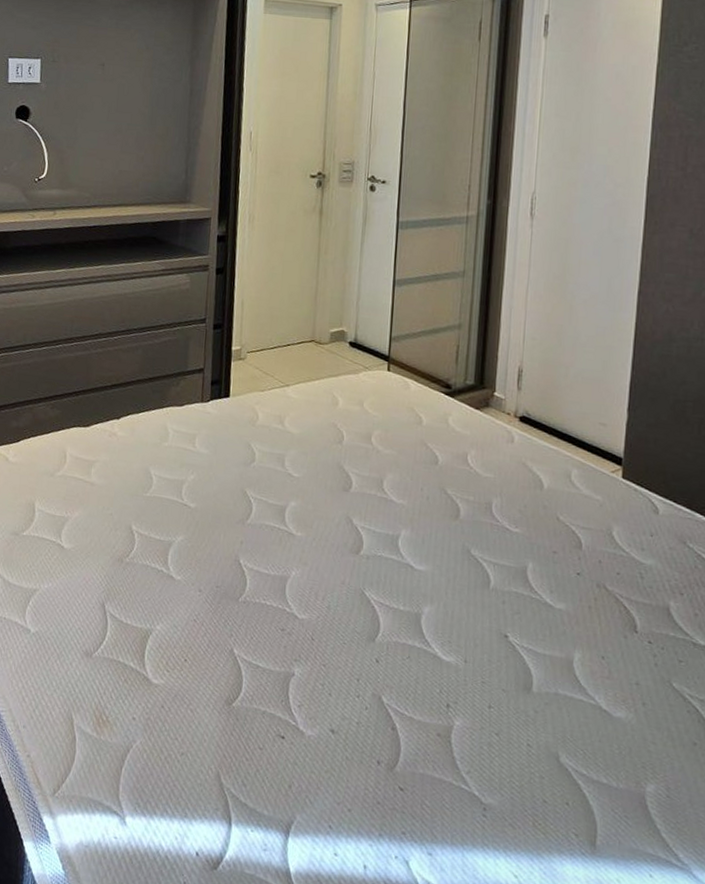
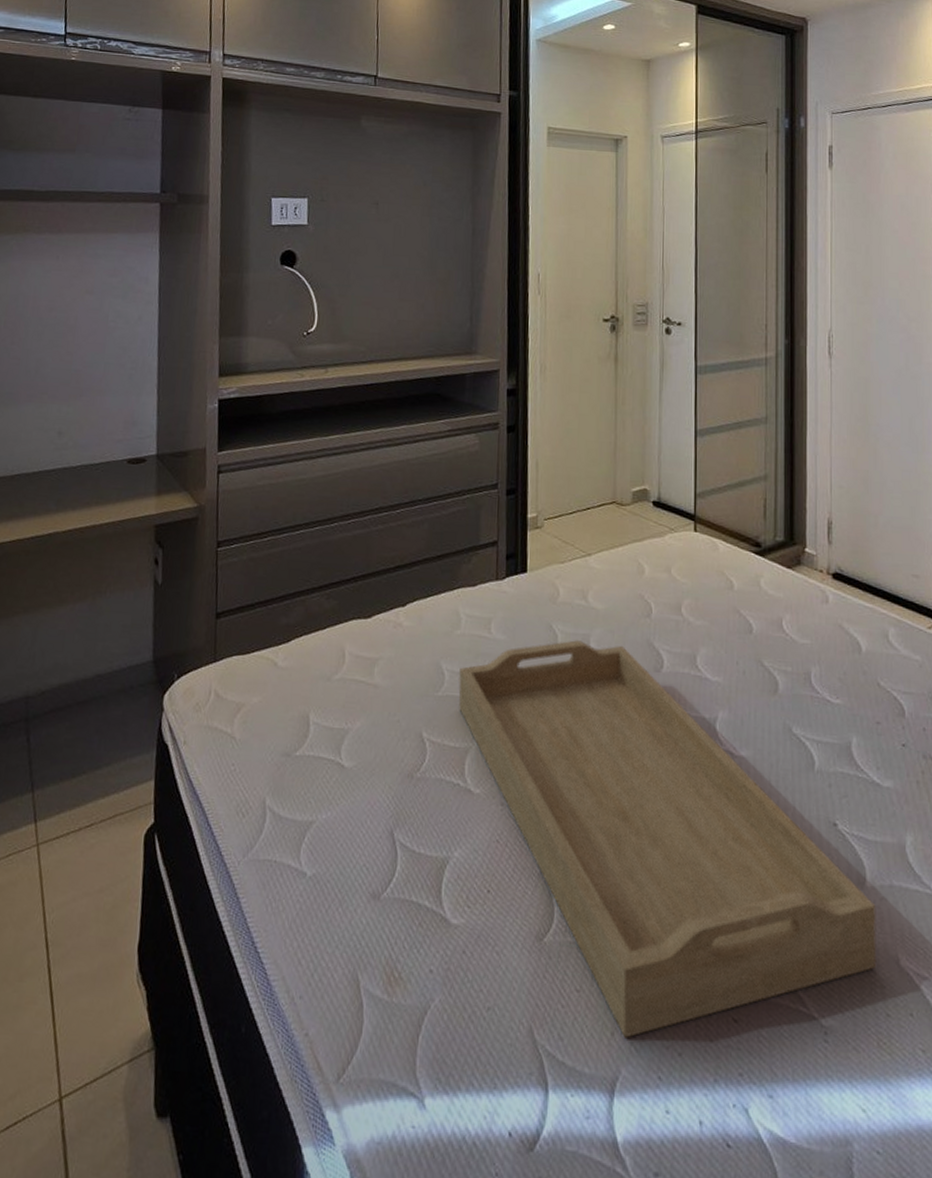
serving tray: none [164,458,541,792] -> present [458,640,877,1038]

